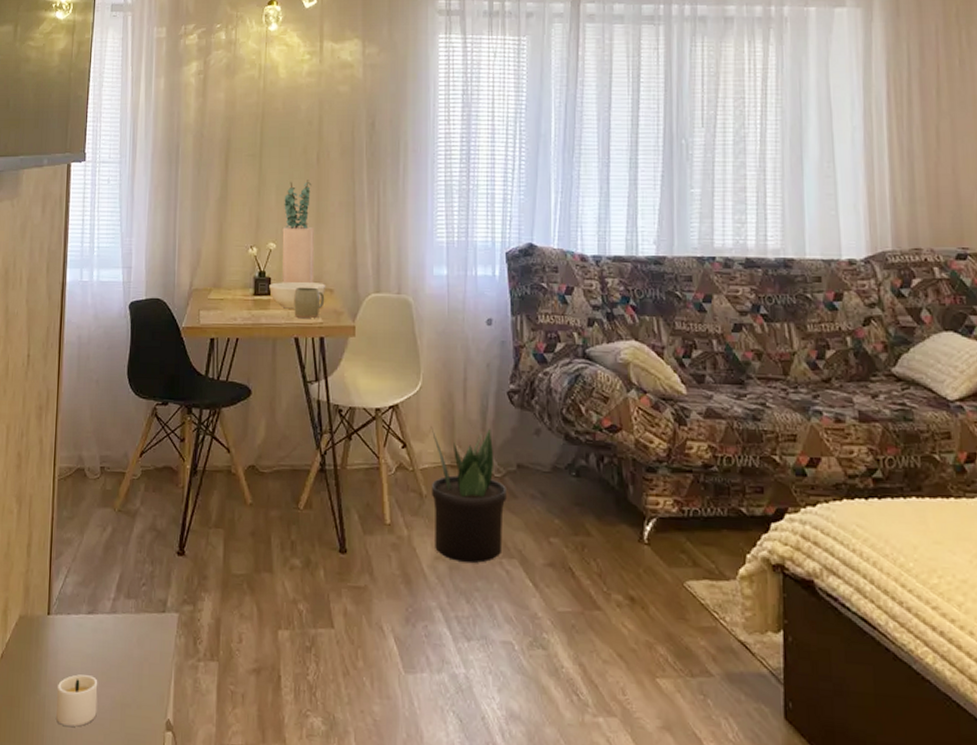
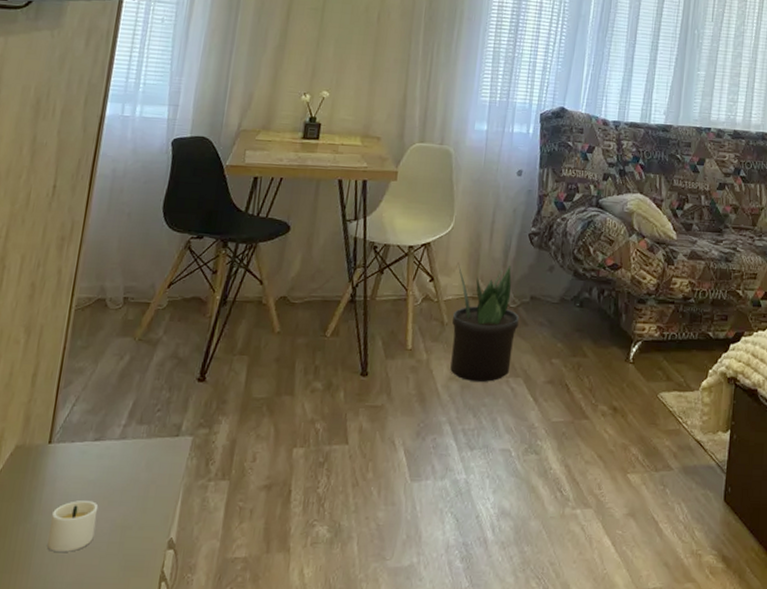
bowl: present [269,281,326,309] -> none [318,128,374,153]
vase: present [281,180,315,284] -> none [332,36,370,130]
mug: present [294,287,325,318] -> none [340,133,372,162]

